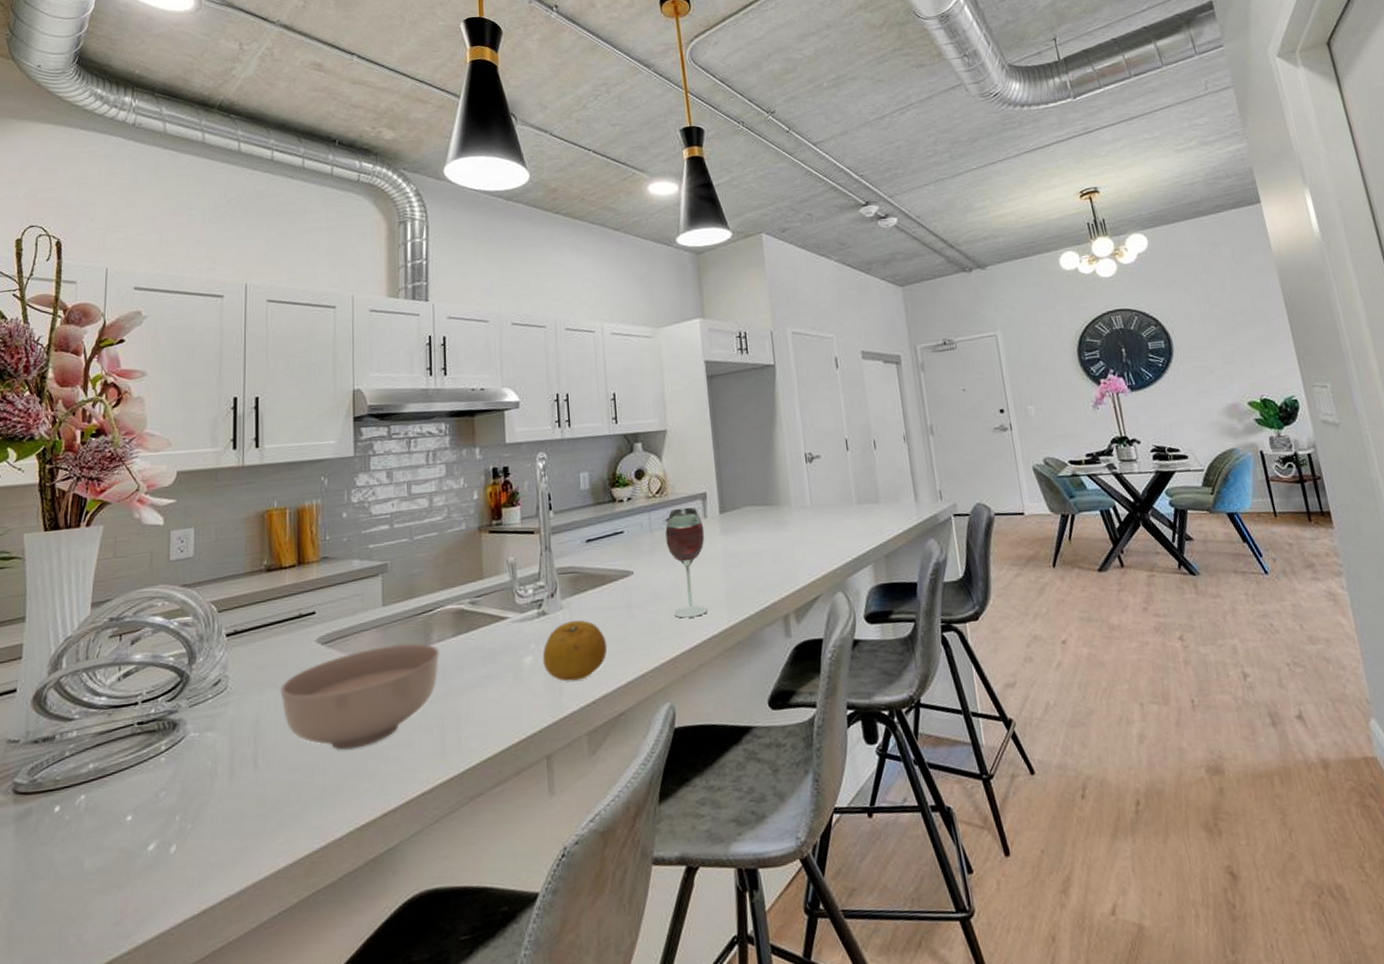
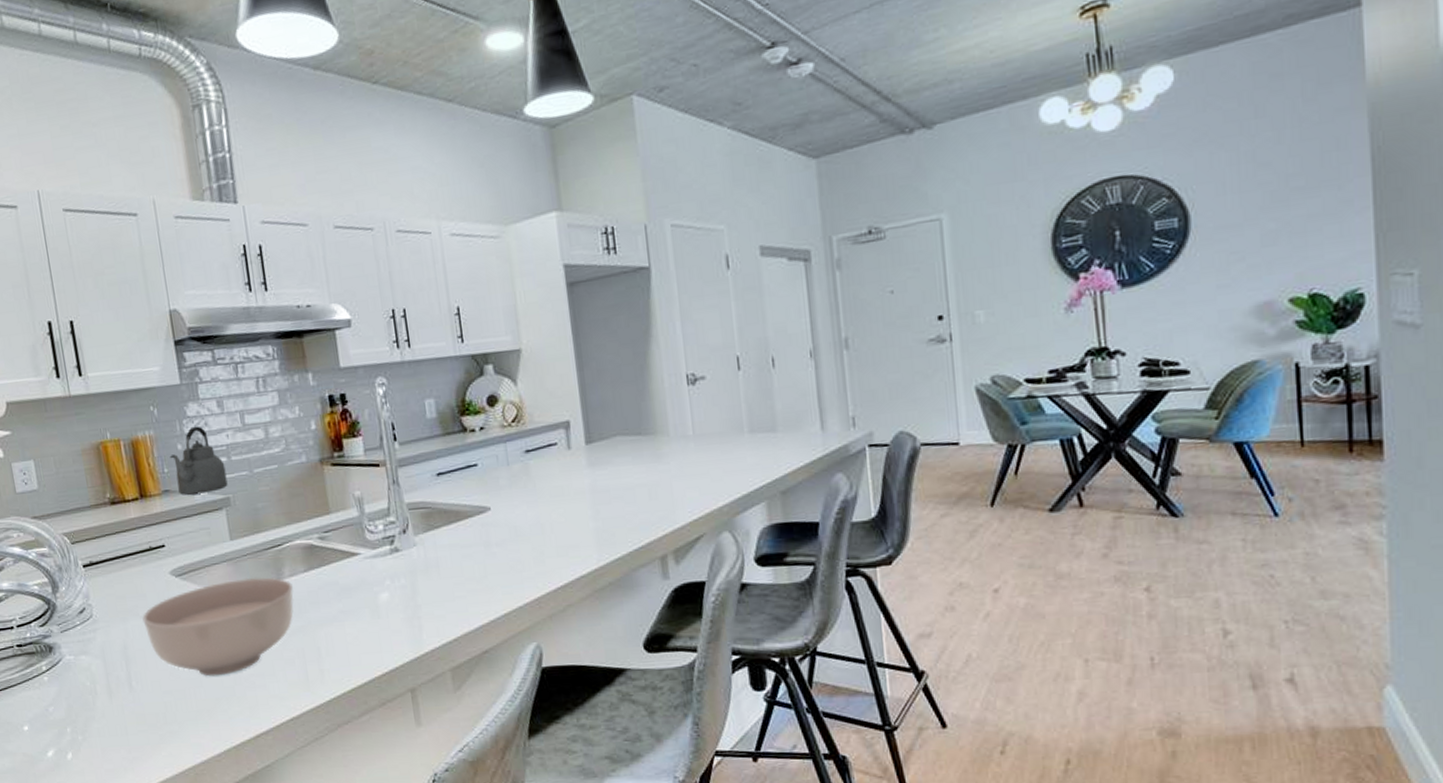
kettle: none [333,495,387,562] -> present [169,425,228,495]
fruit: present [542,620,608,681] -> none [398,557,467,618]
wineglass: present [665,507,707,618] -> none [524,437,574,557]

